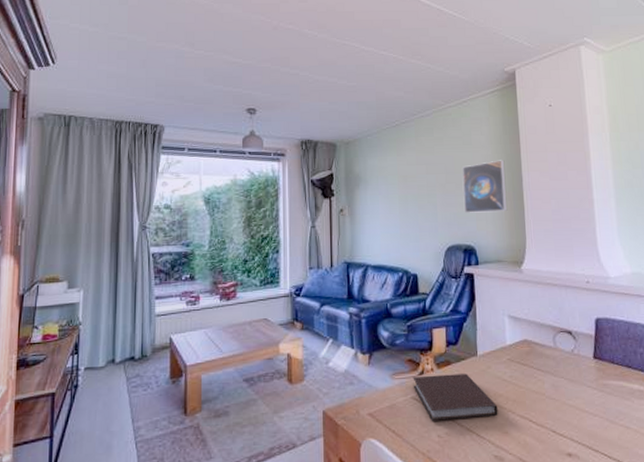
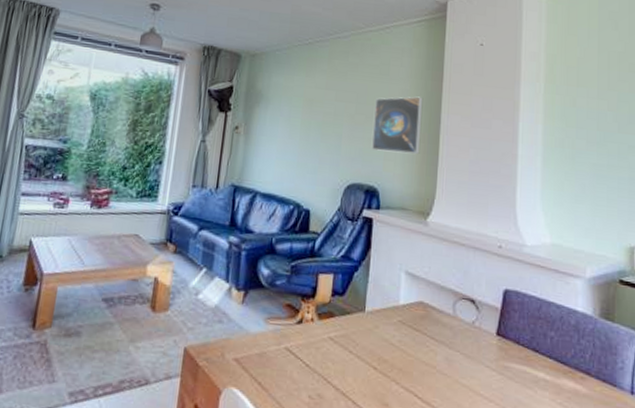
notebook: present [413,373,498,421] -> none [288,325,381,384]

